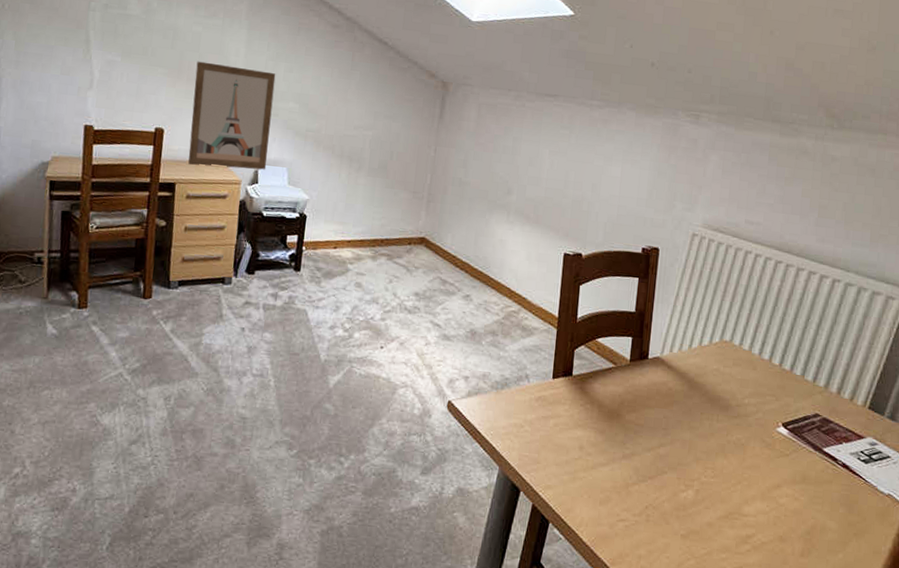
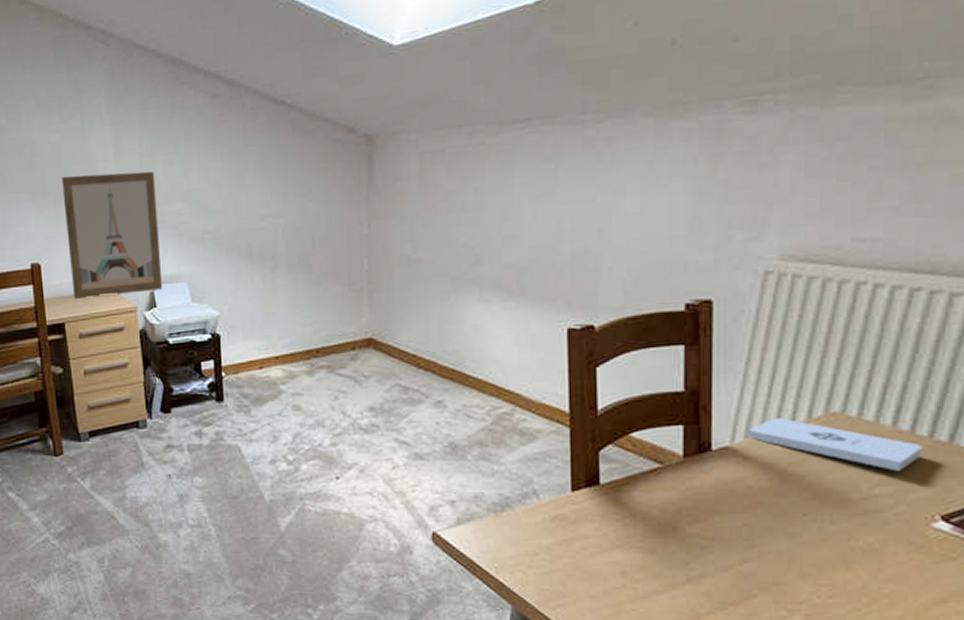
notepad: none [671,340,775,388] -> present [747,418,923,471]

